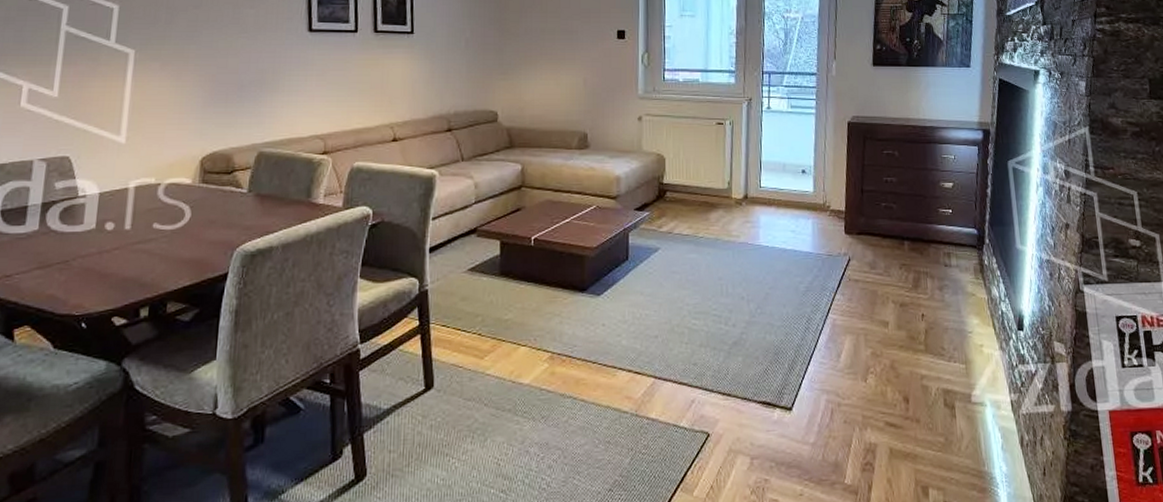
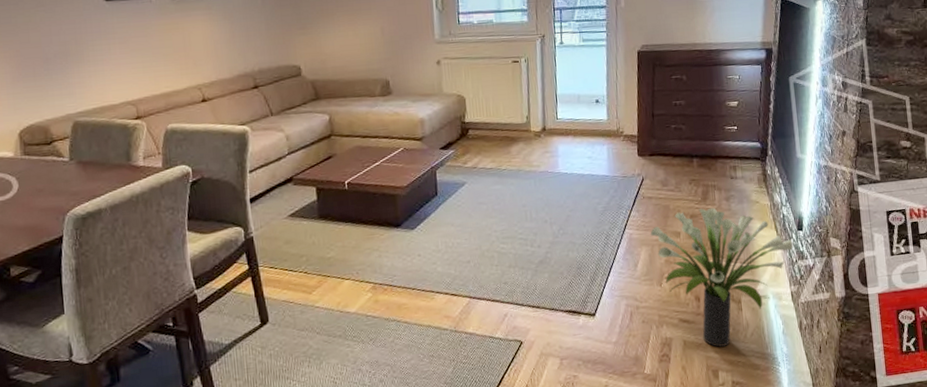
potted plant: none [855,297,1013,459] -> present [650,207,793,347]

